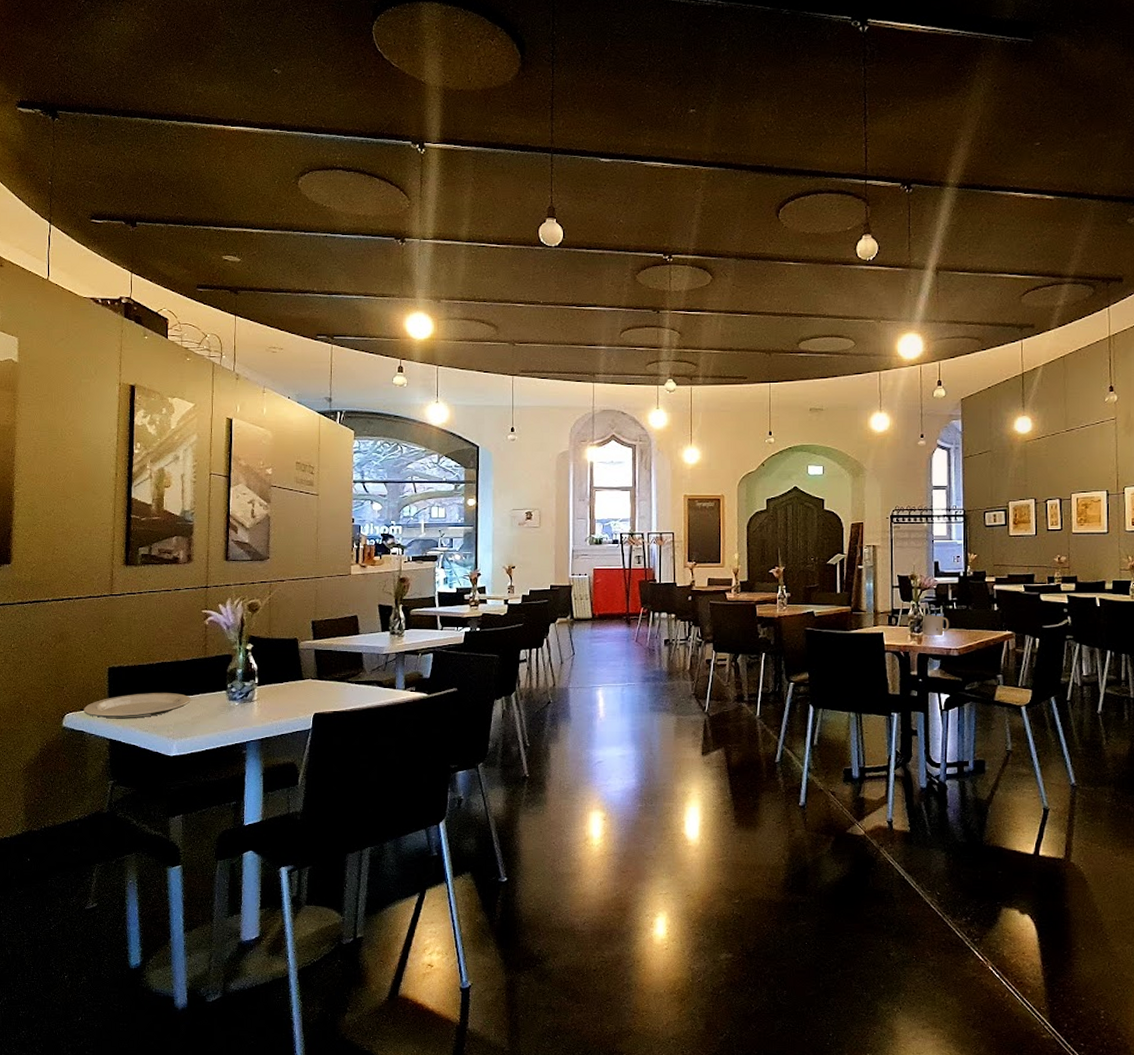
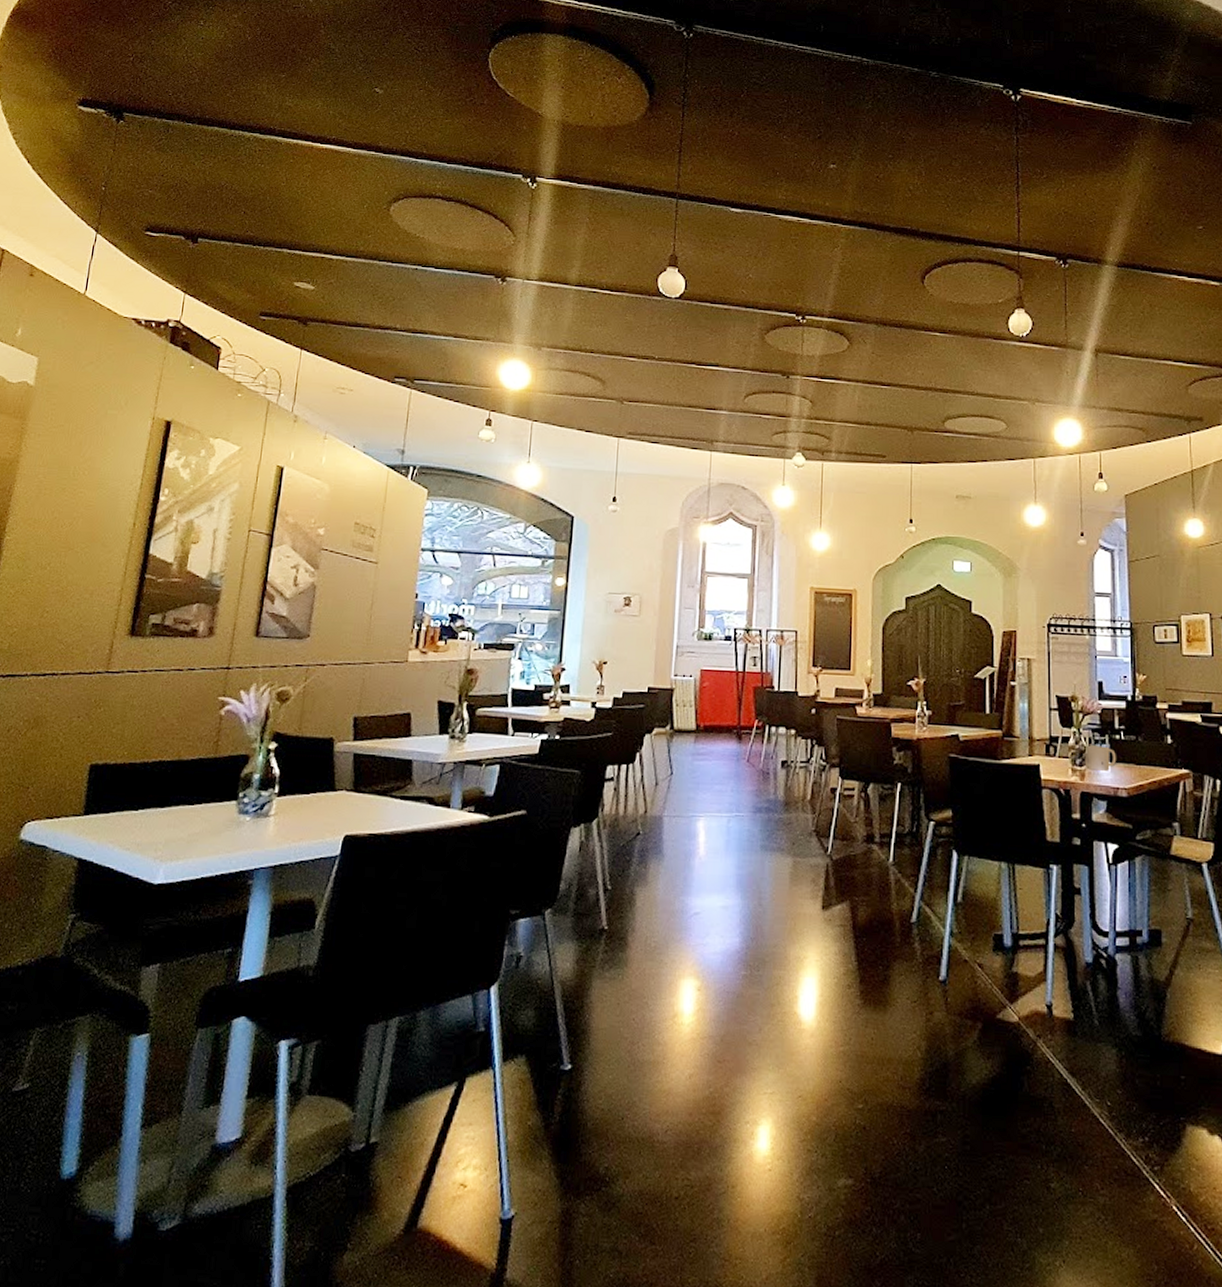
plate: present [83,692,191,719] -> none [50,799,191,833]

